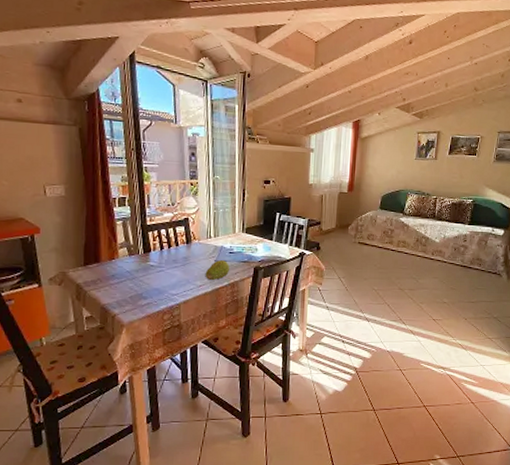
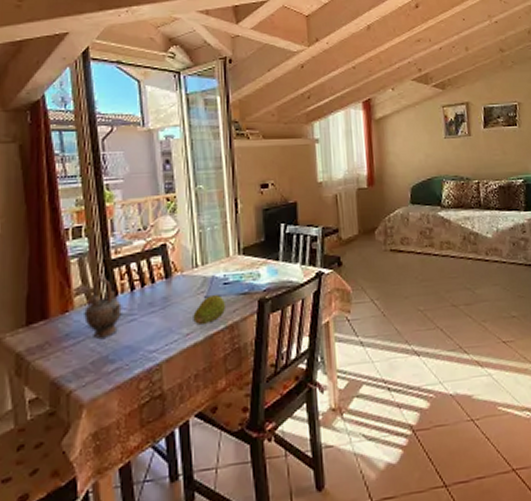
teapot: none [126,238,153,281] -> present [84,278,122,339]

